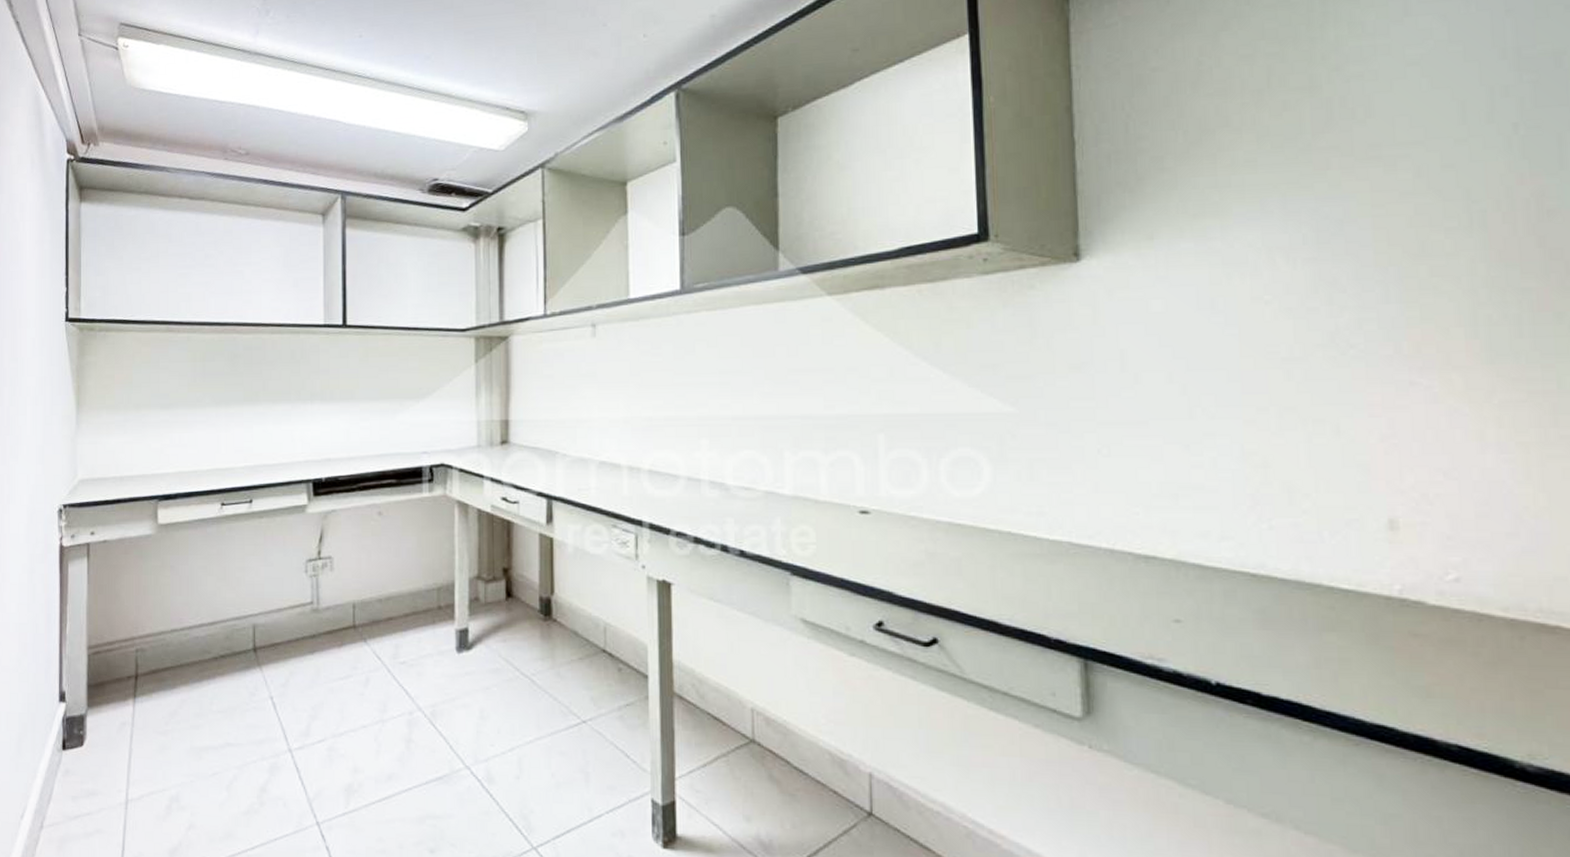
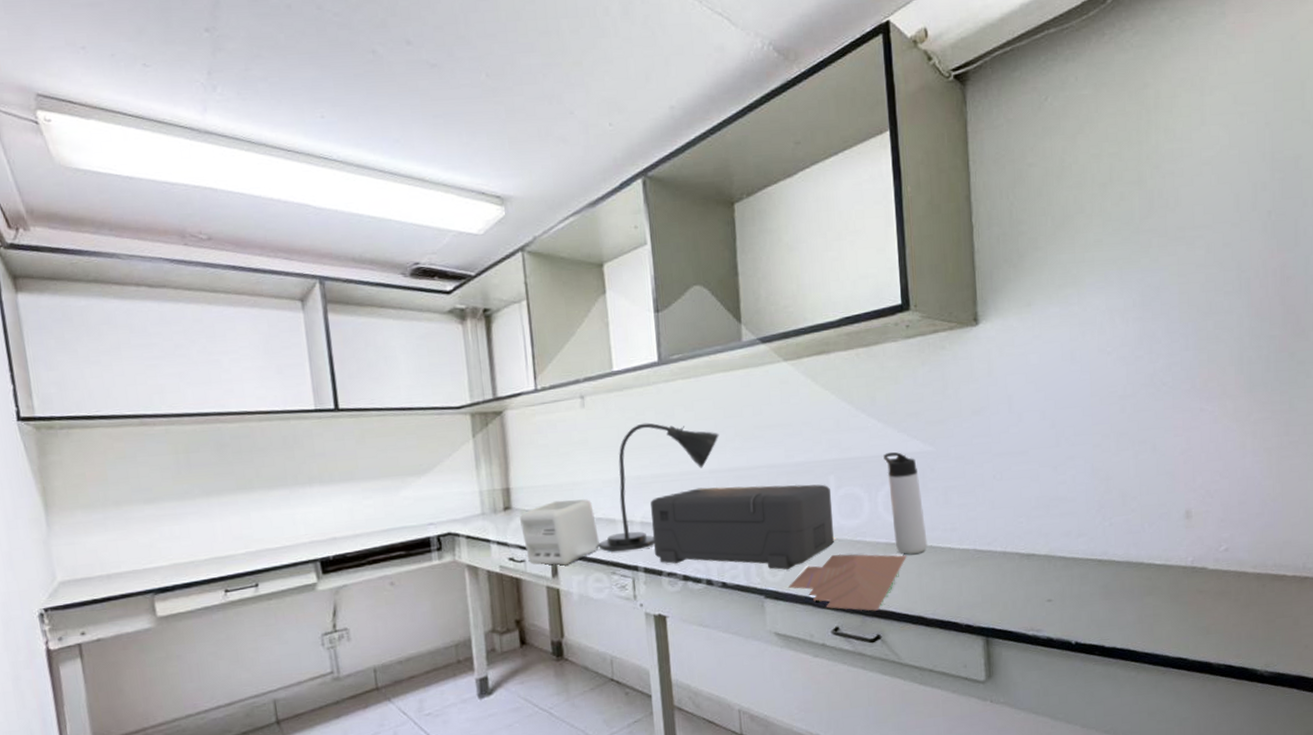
desk organizer: none [516,438,601,512] -> present [519,499,599,566]
desk lamp: none [597,358,746,502] -> present [596,423,719,552]
storage case: none [661,436,881,543] -> present [650,484,834,570]
papers: none [821,530,975,607] -> present [789,554,906,611]
thermos bottle: none [949,411,1005,540] -> present [883,452,928,554]

